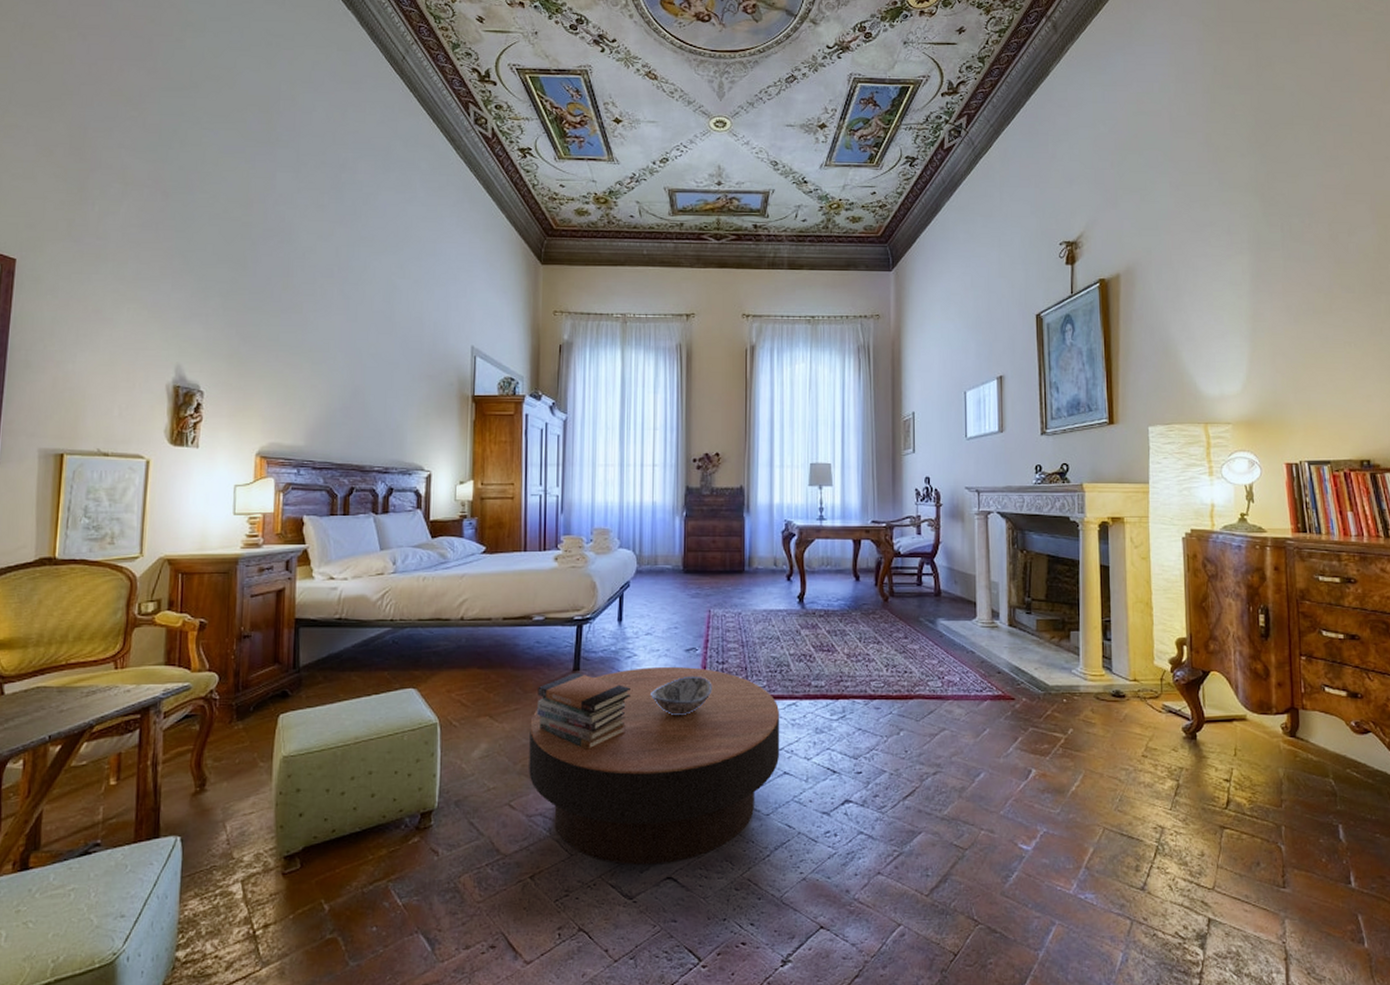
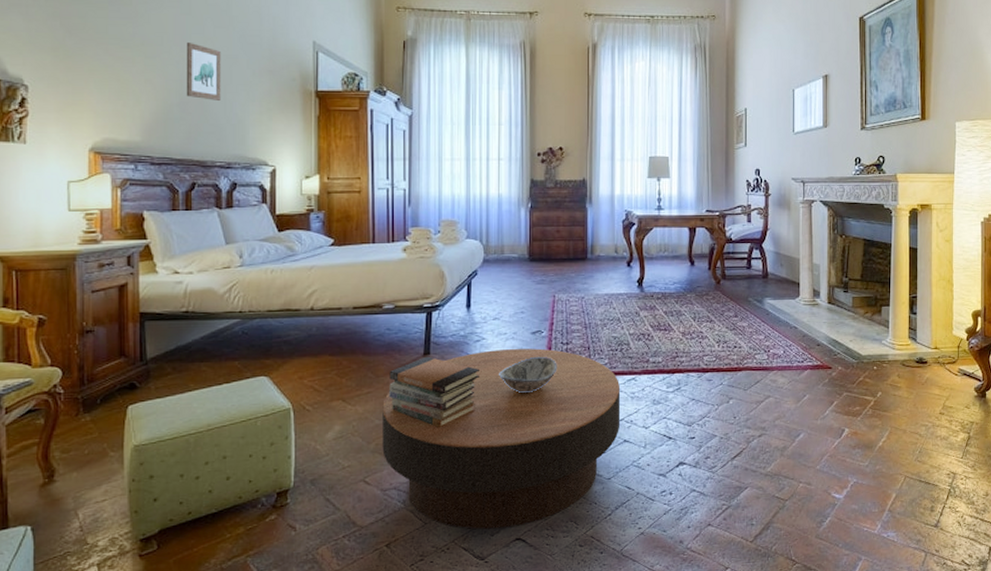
wall art: none [350,347,383,405] -> present [187,41,221,100]

